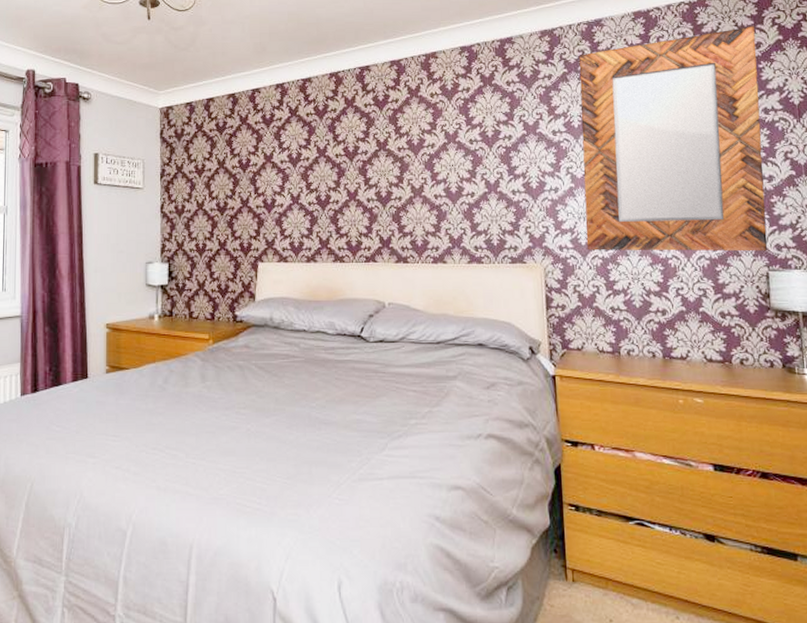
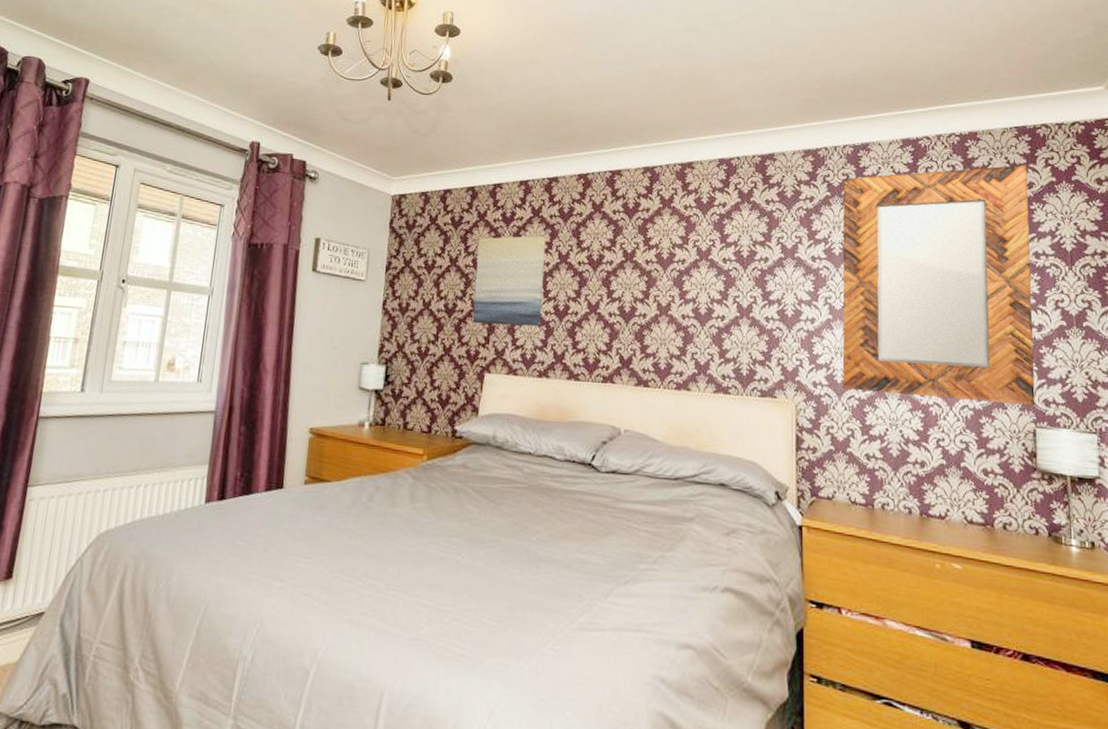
wall art: none [242,133,306,219] -> present [472,235,546,327]

